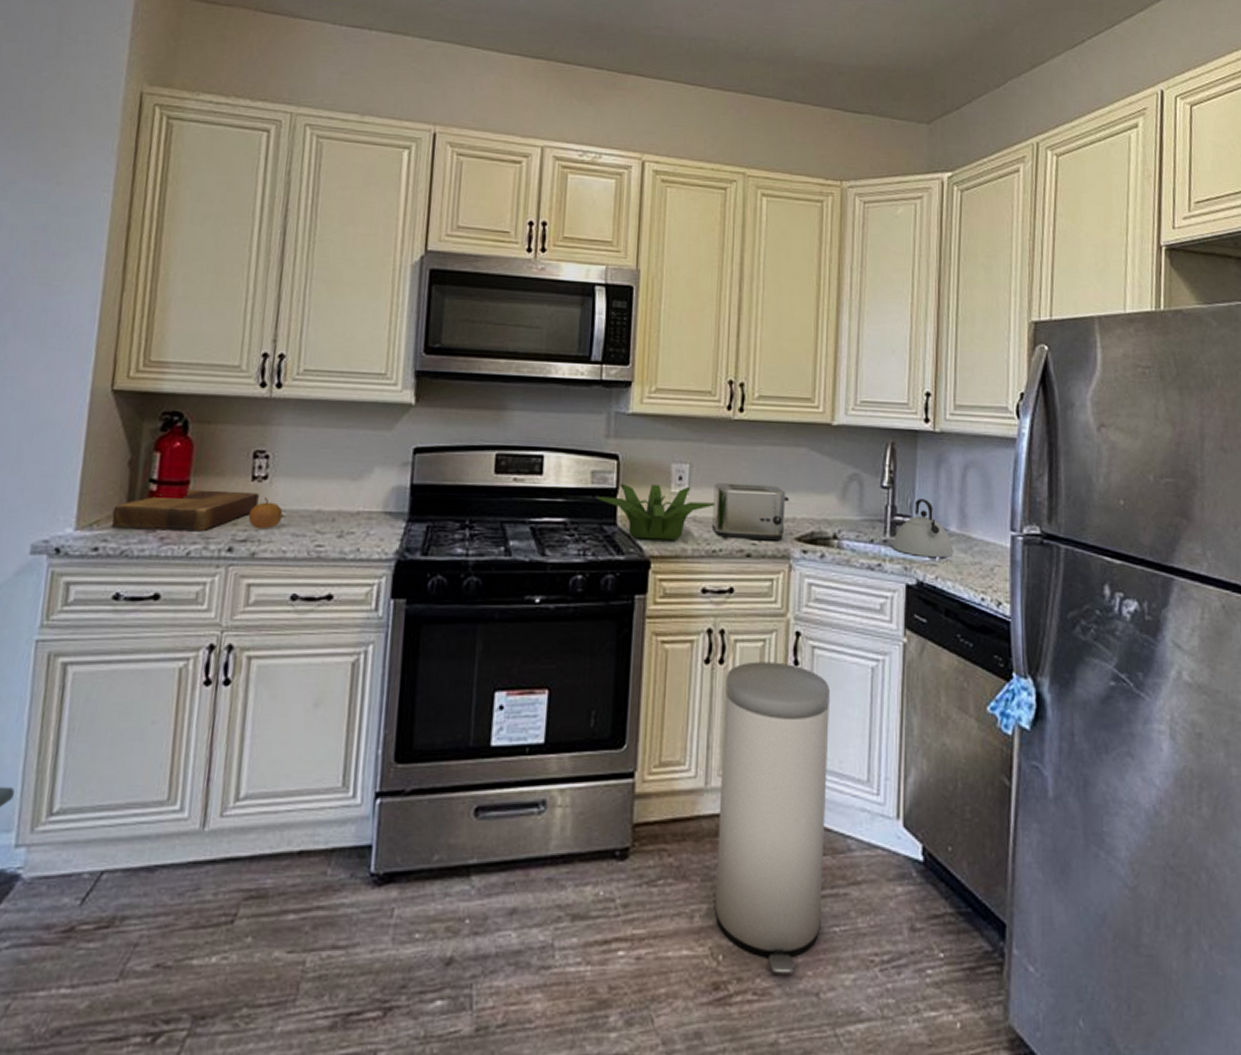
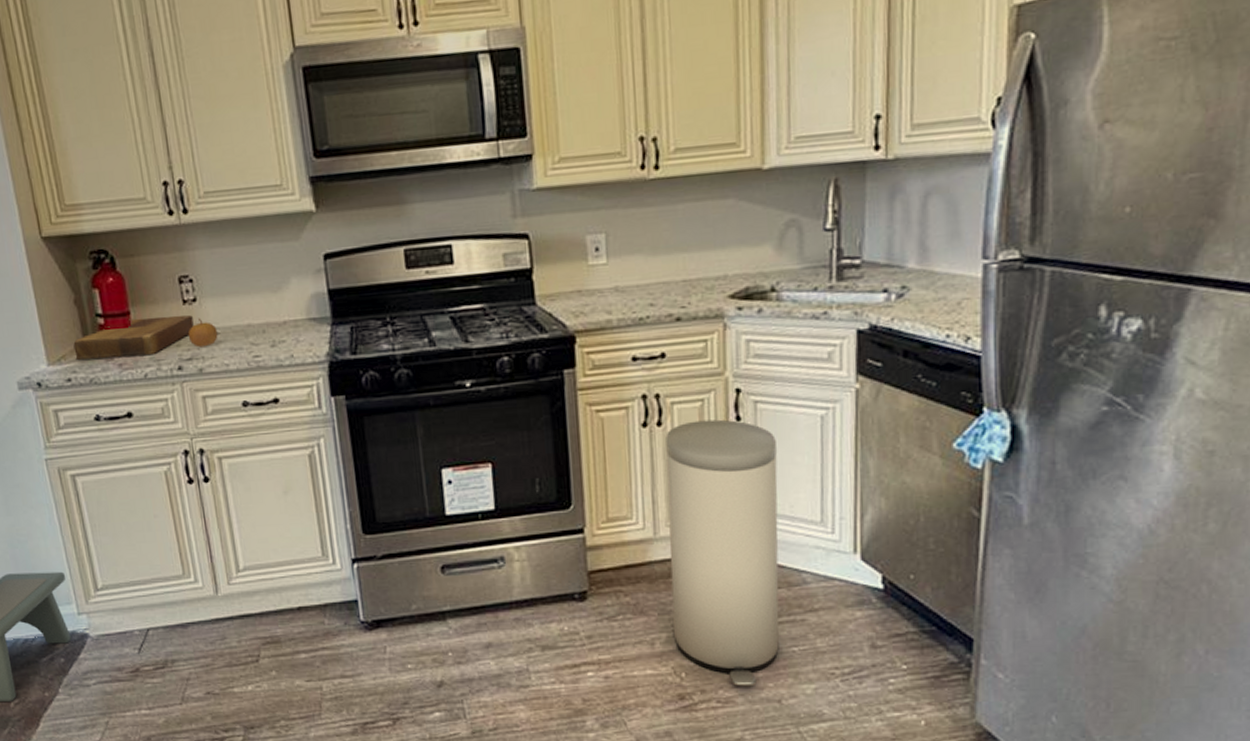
plant: present [596,483,715,541] -> none [511,258,637,316]
toaster: present [711,483,789,541] -> none [634,243,718,306]
kettle: present [892,499,954,559] -> none [839,237,913,300]

